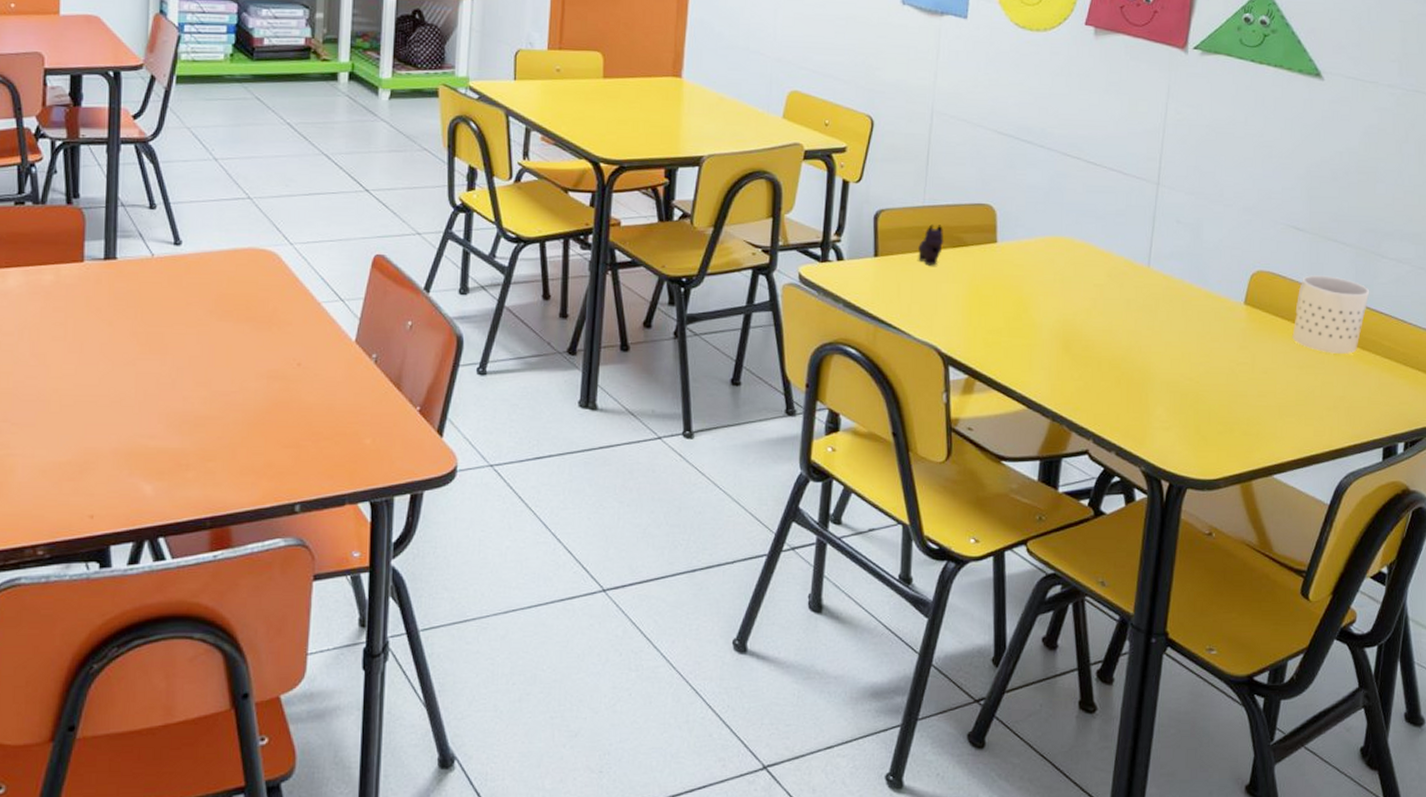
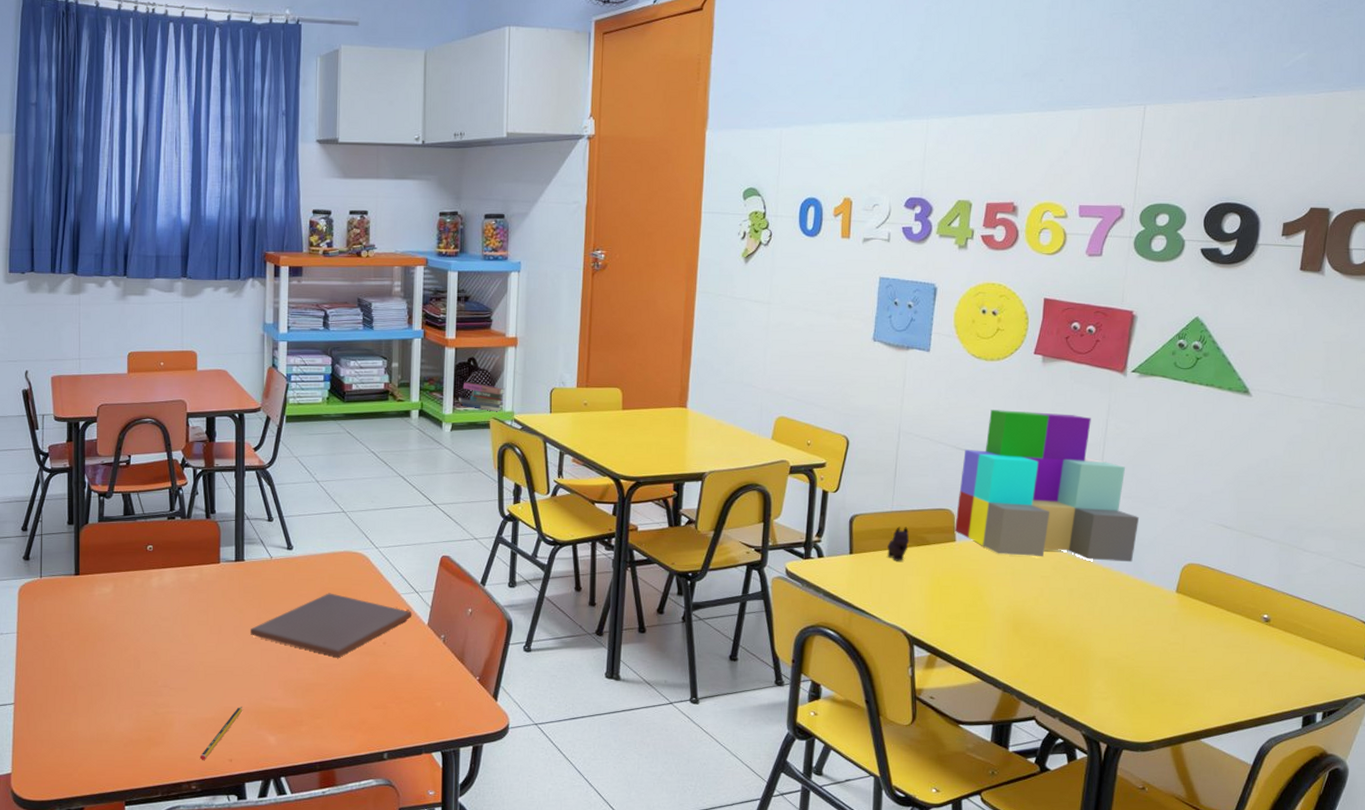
pencil: none [49,447,110,517] -> present [199,707,243,760]
plaque: none [122,300,335,382] -> present [251,593,411,657]
books: none [399,39,459,78] -> present [458,382,506,412]
toy blocks: none [996,88,1204,269] -> present [954,410,1140,563]
mug: present [1292,275,1370,354] -> none [1220,567,1292,635]

